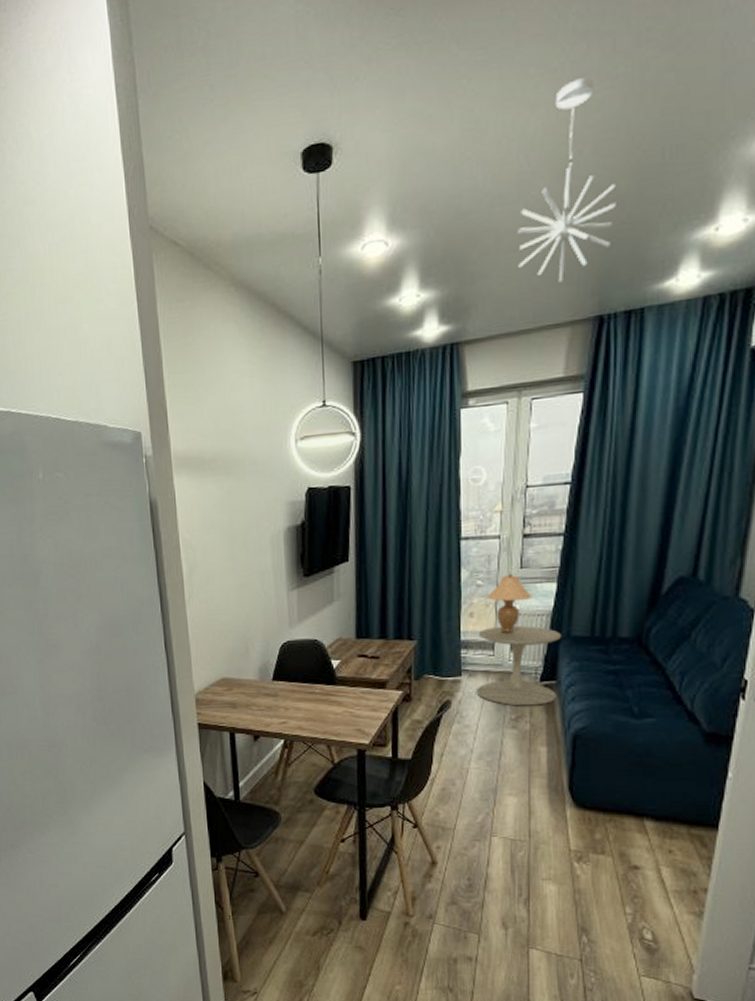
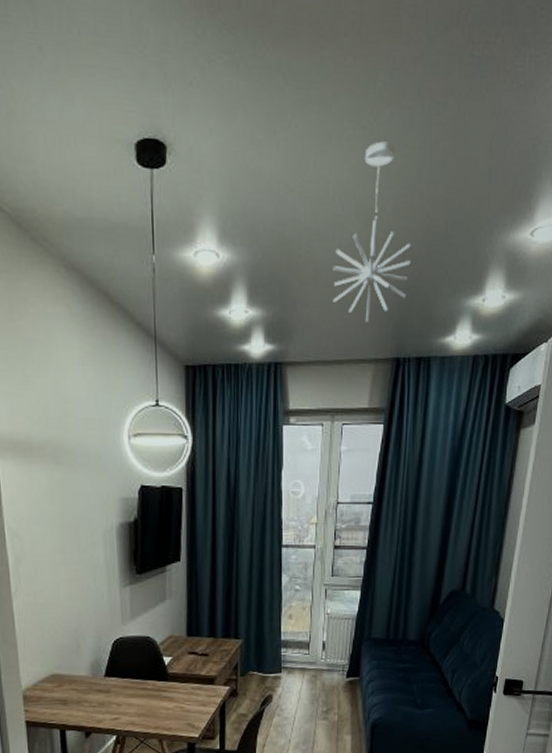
side table: present [476,626,561,706] -> none [294,628,363,700]
table lamp: present [487,573,532,633] -> none [304,580,341,634]

